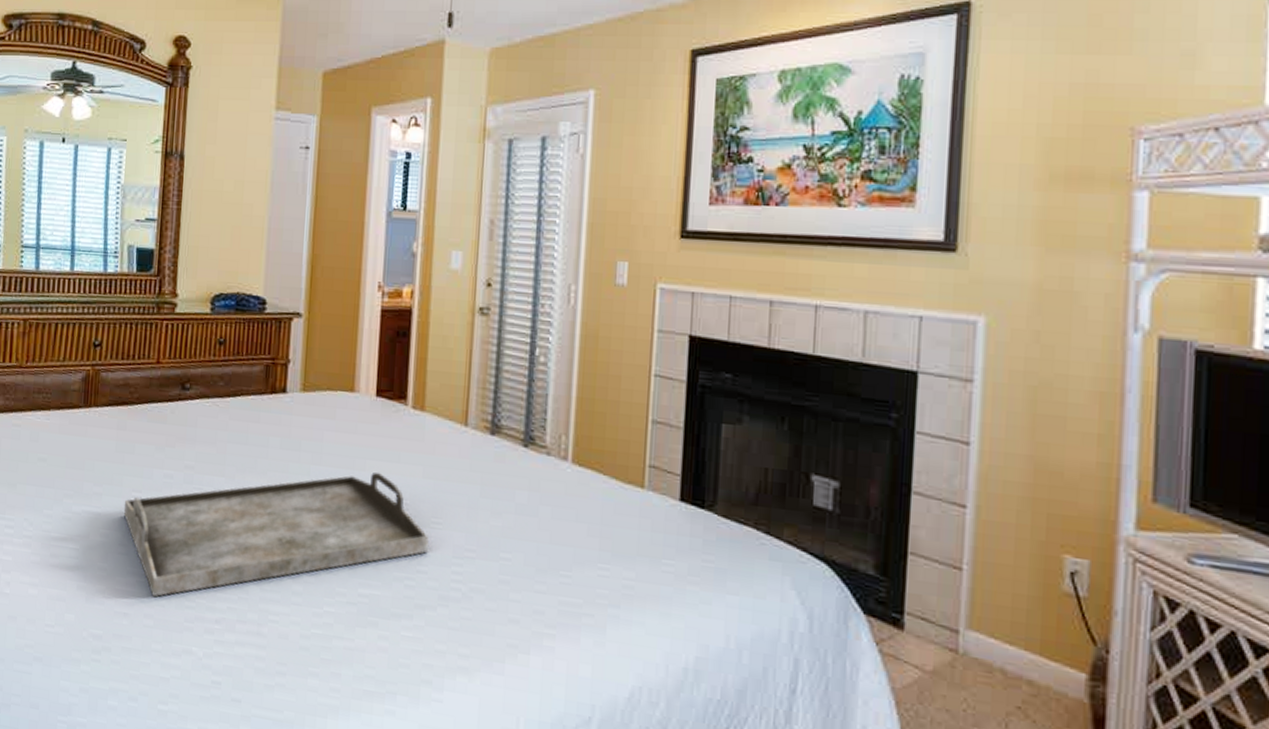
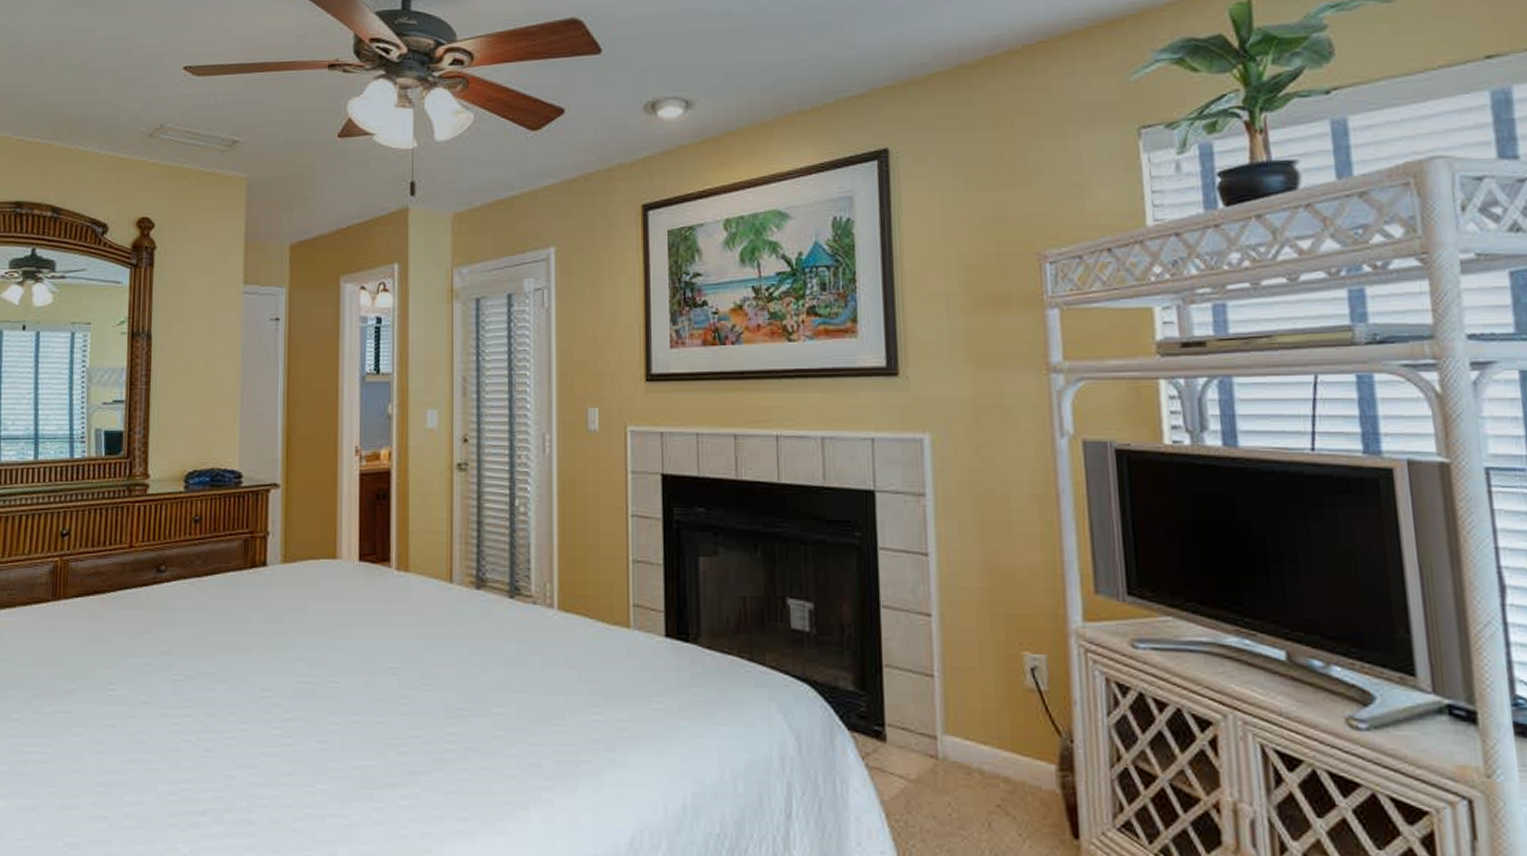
serving tray: present [124,472,429,597] -> none [98,638,420,795]

